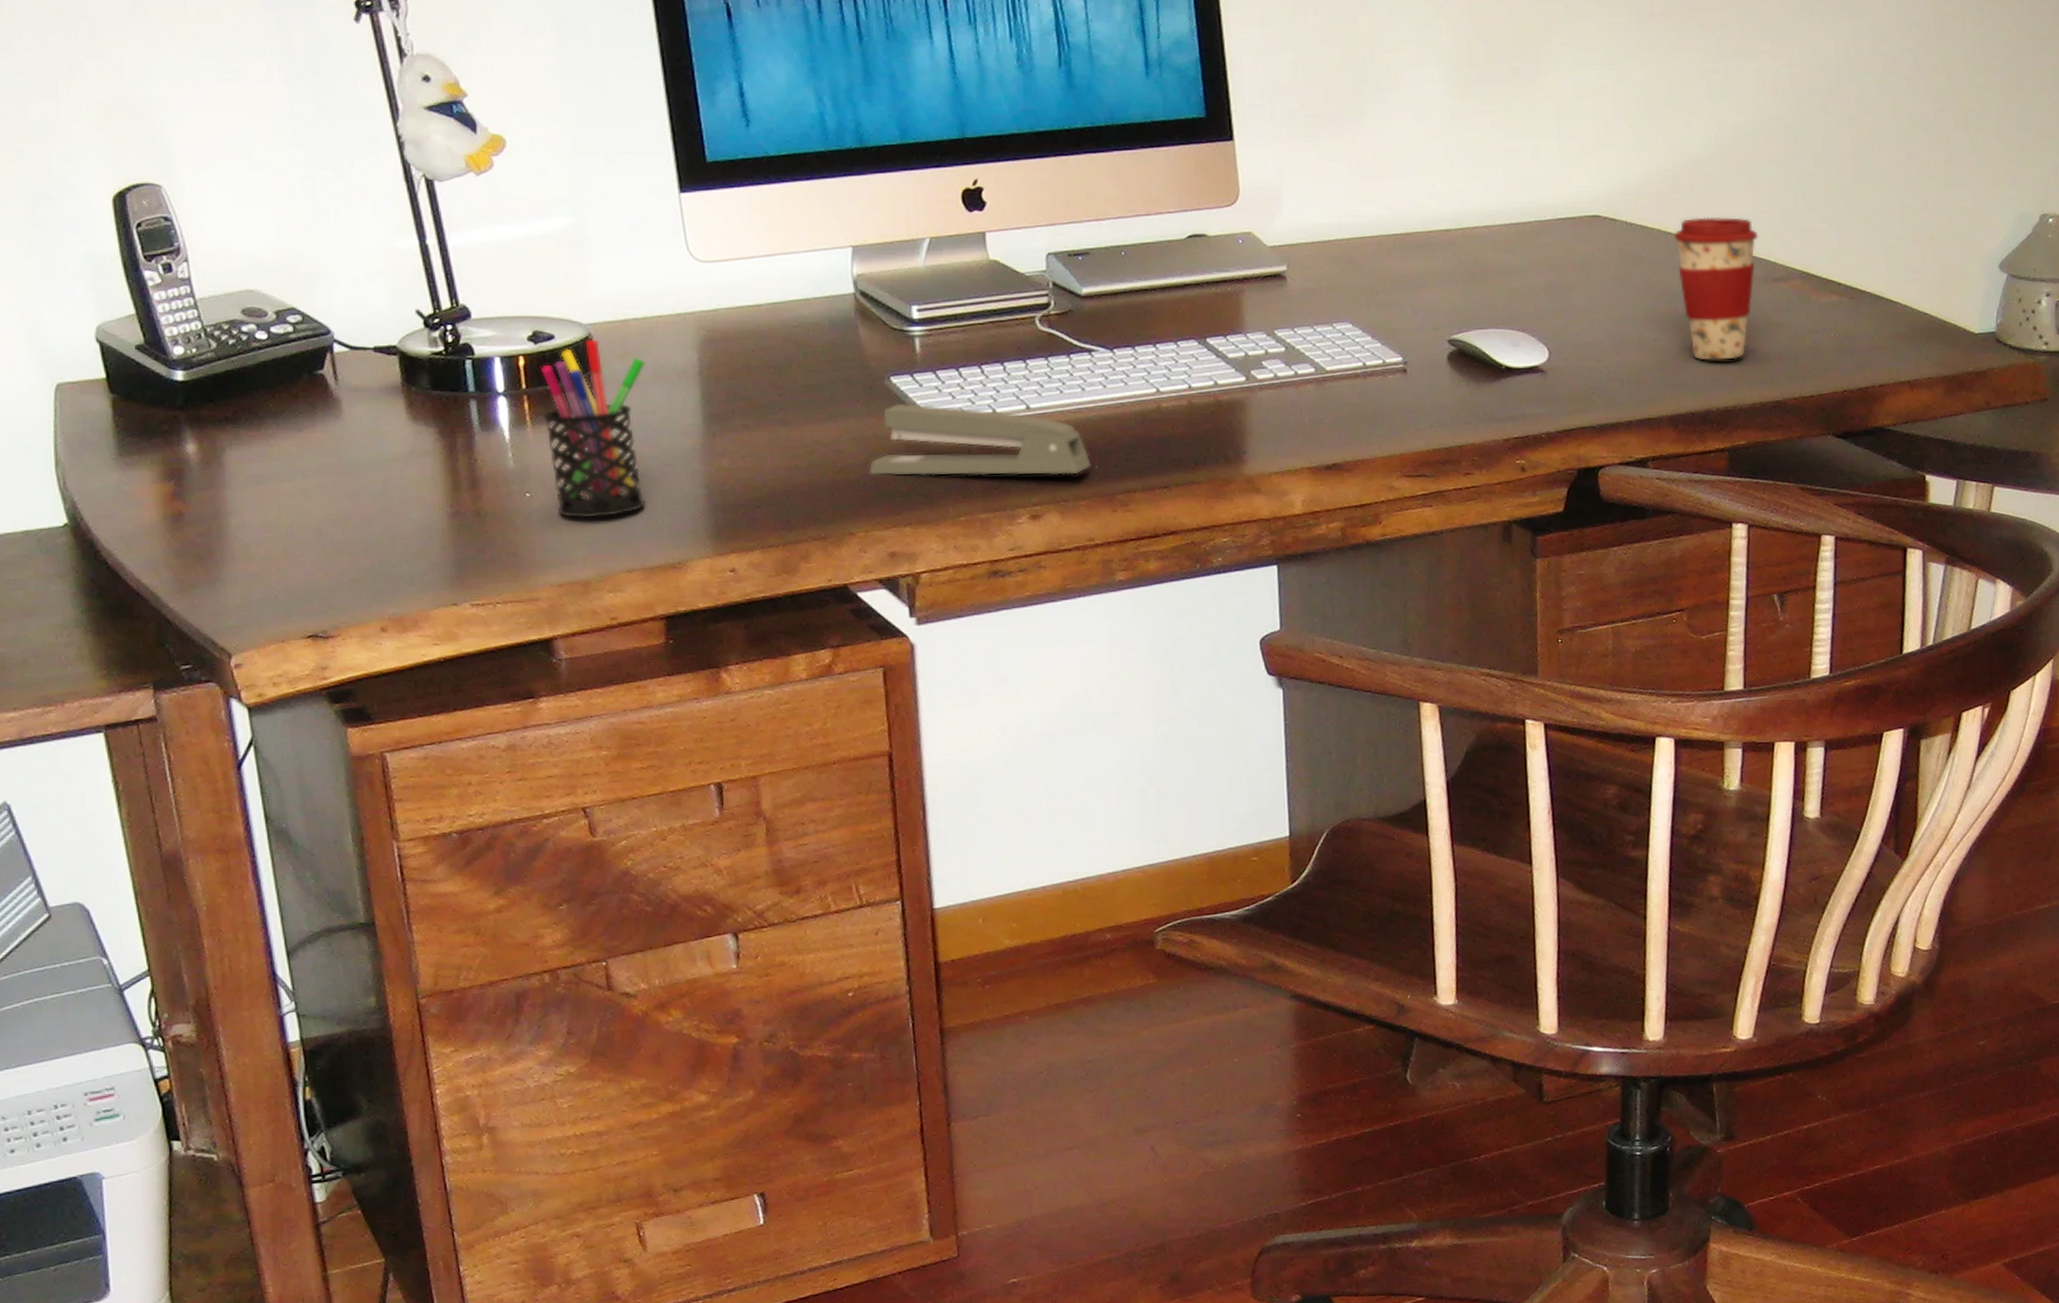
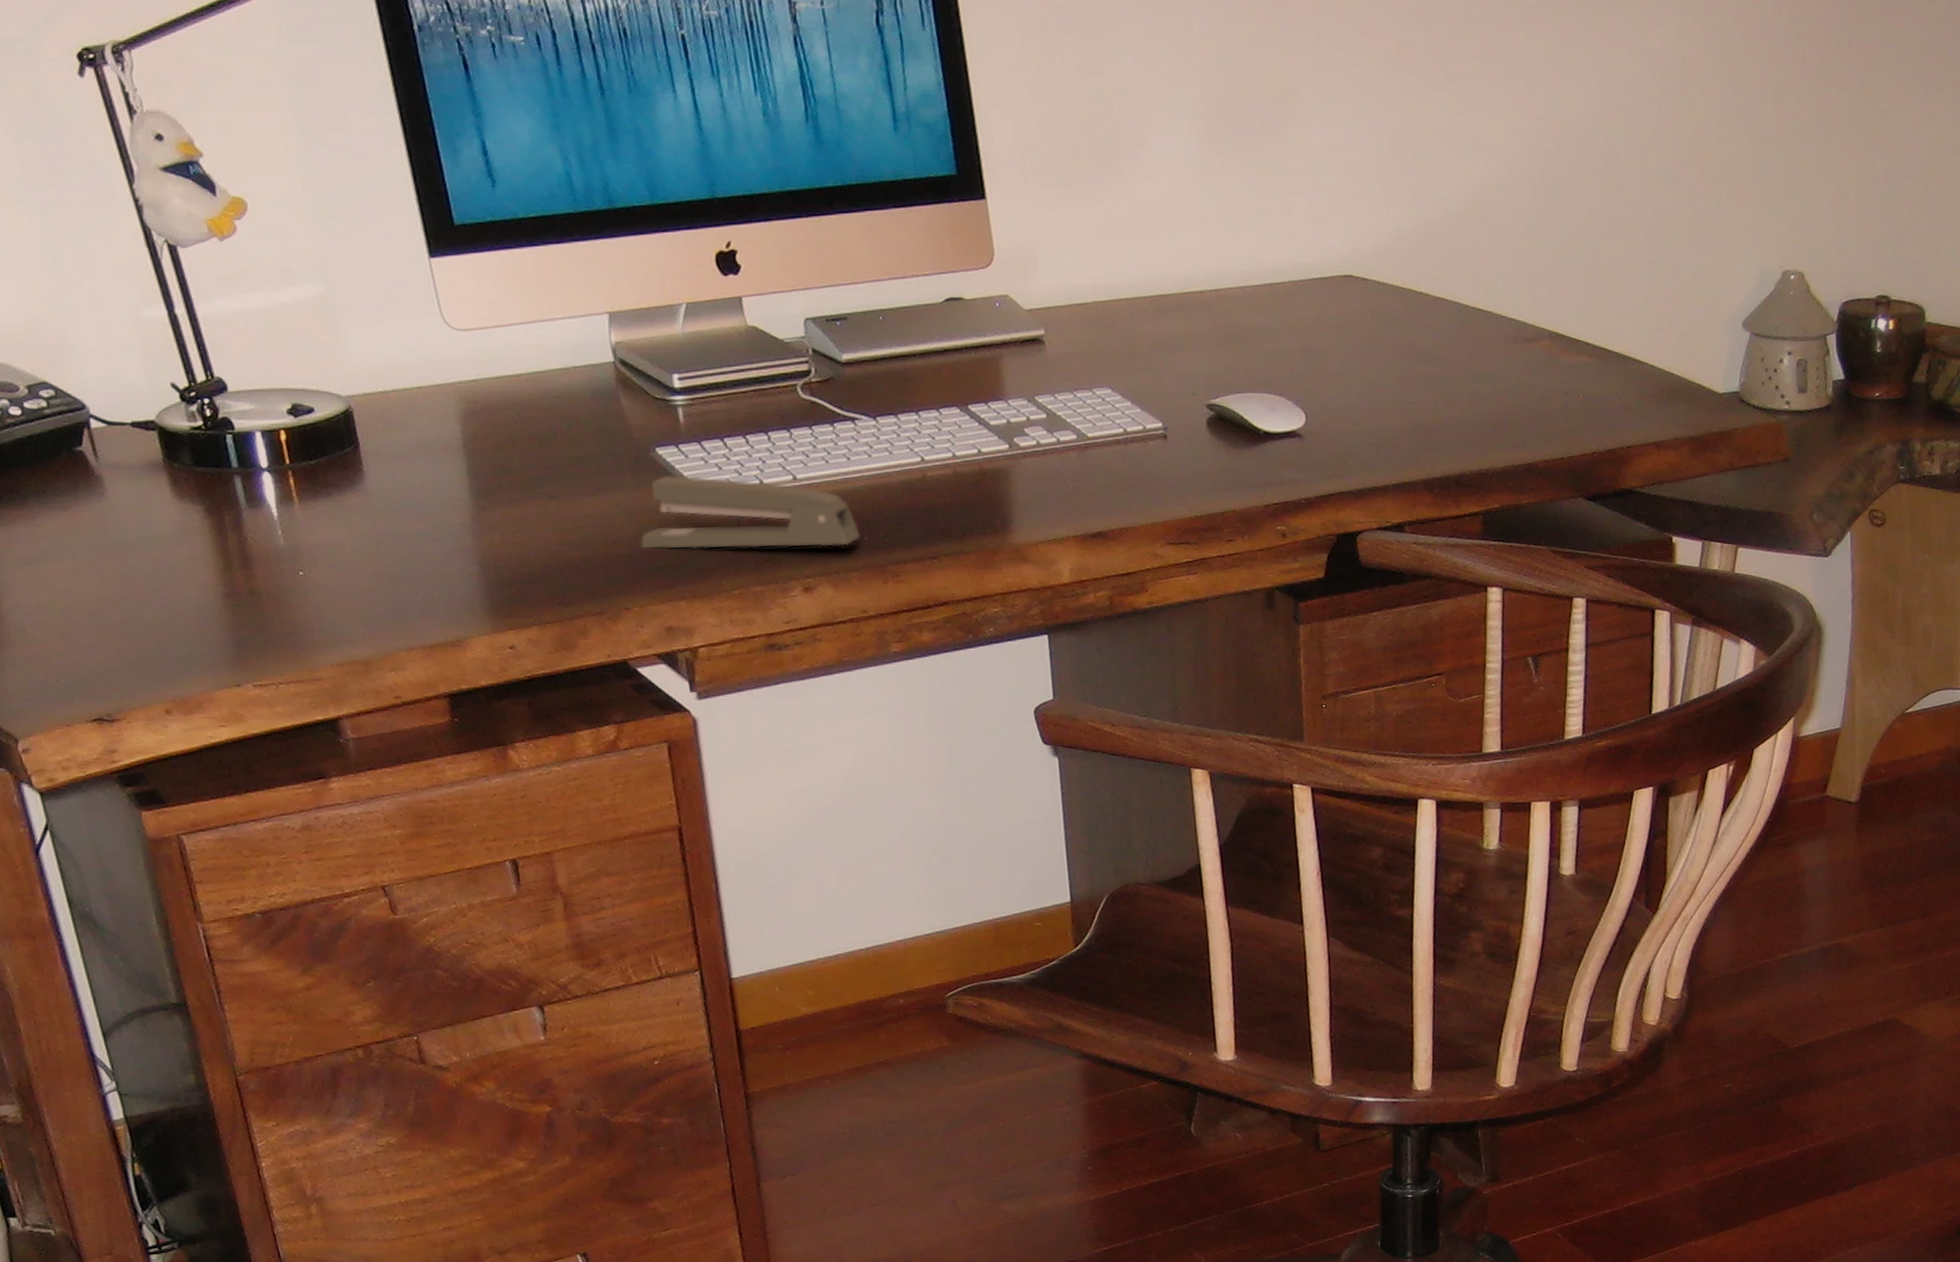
pen holder: present [541,340,646,519] -> none [303,413,420,597]
coffee cup: present [1673,217,1758,361] -> none [1425,276,1508,423]

